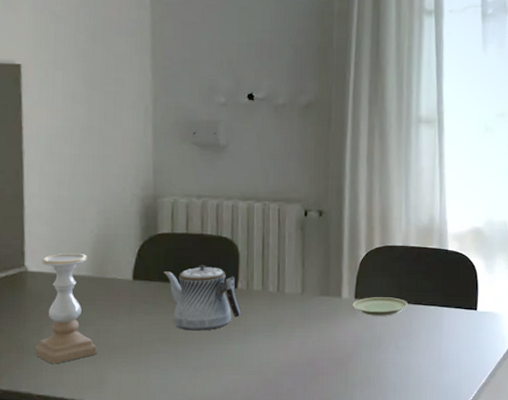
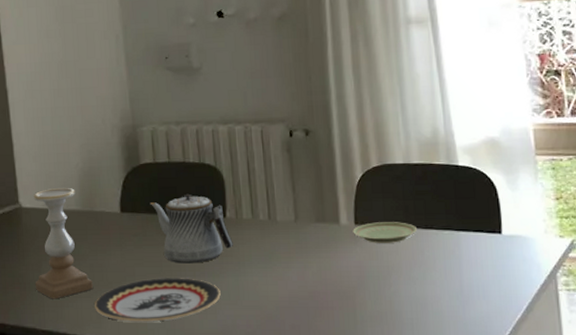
plate: none [96,344,225,386] -> present [94,278,221,322]

